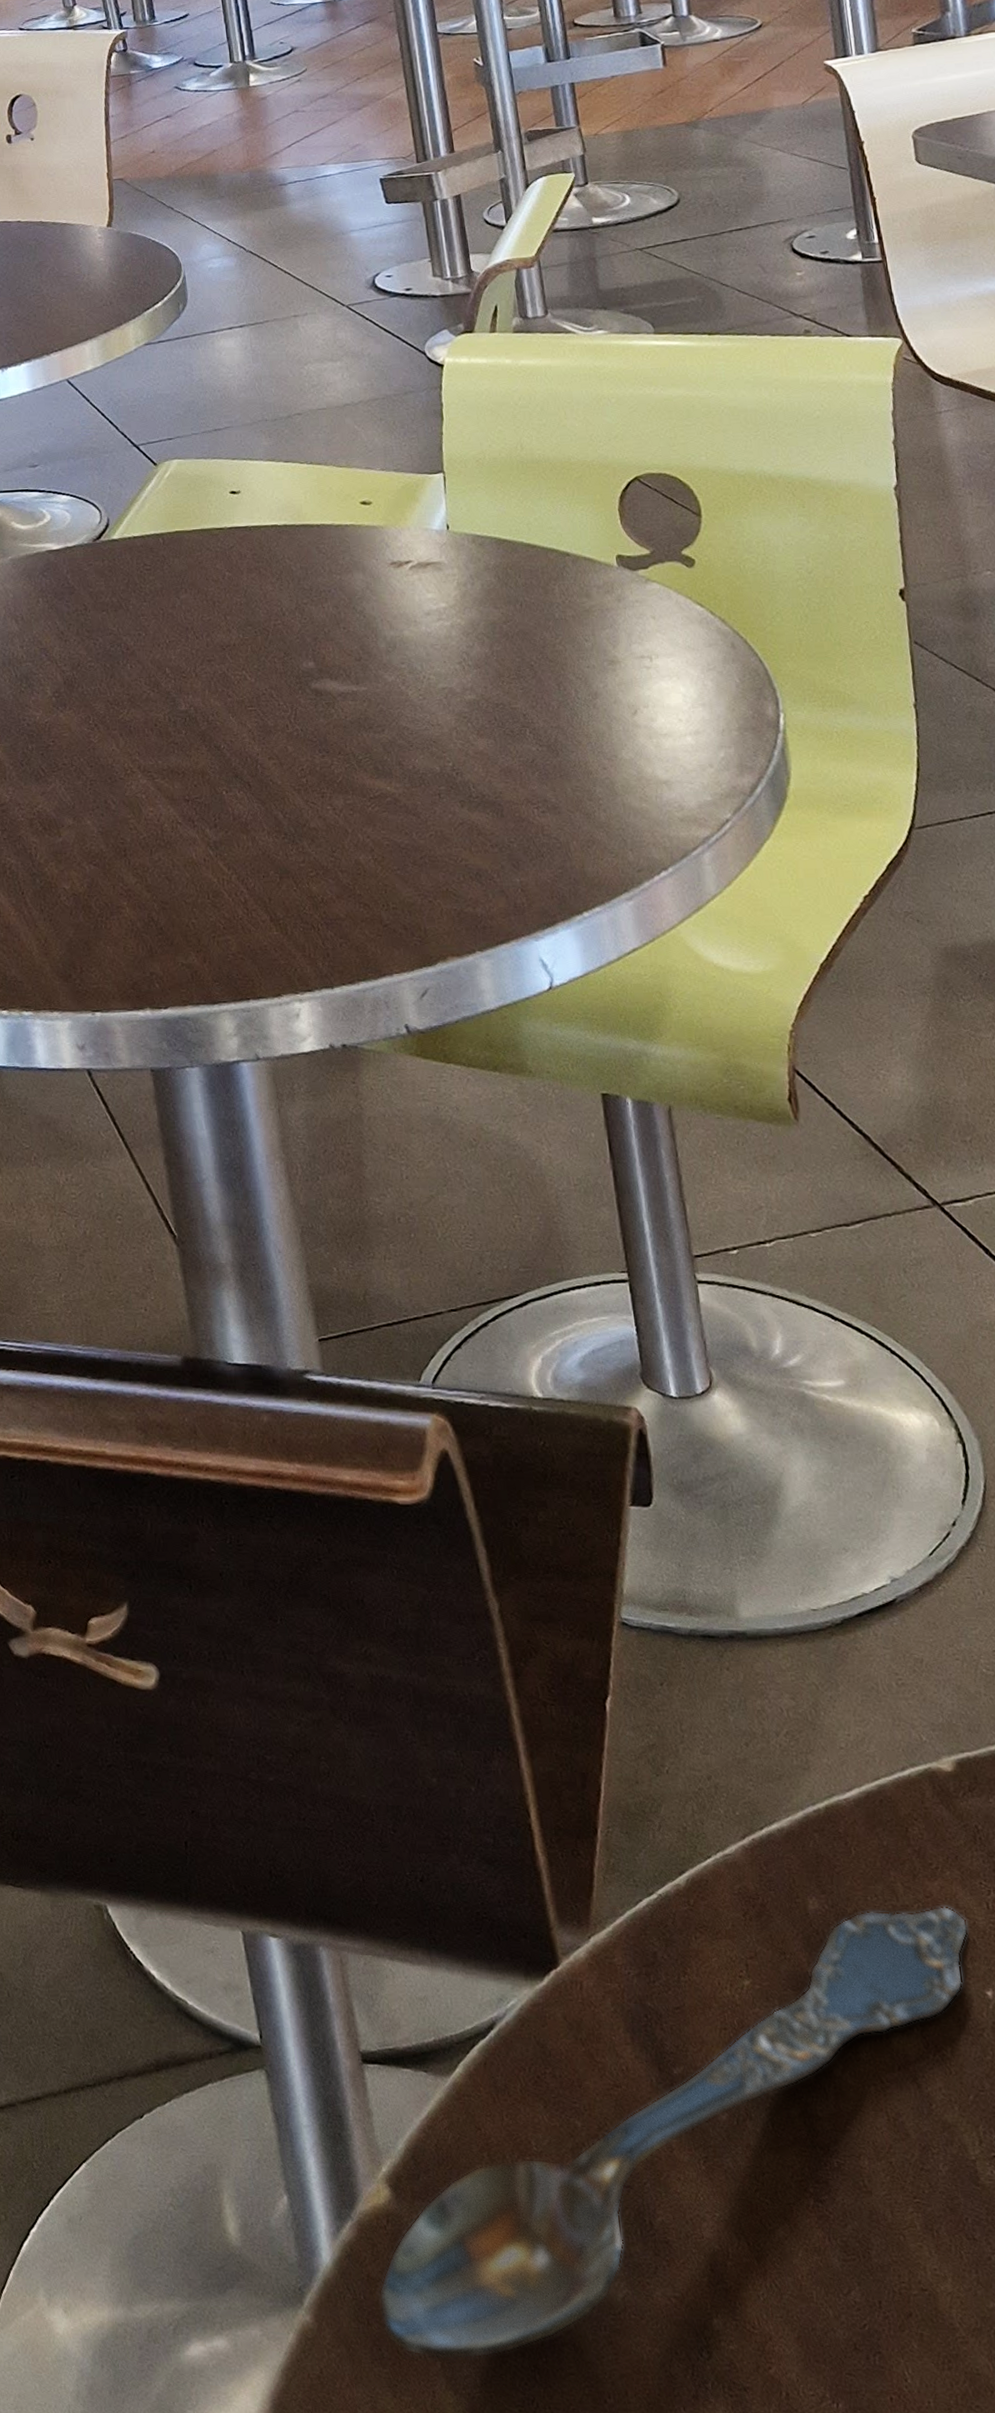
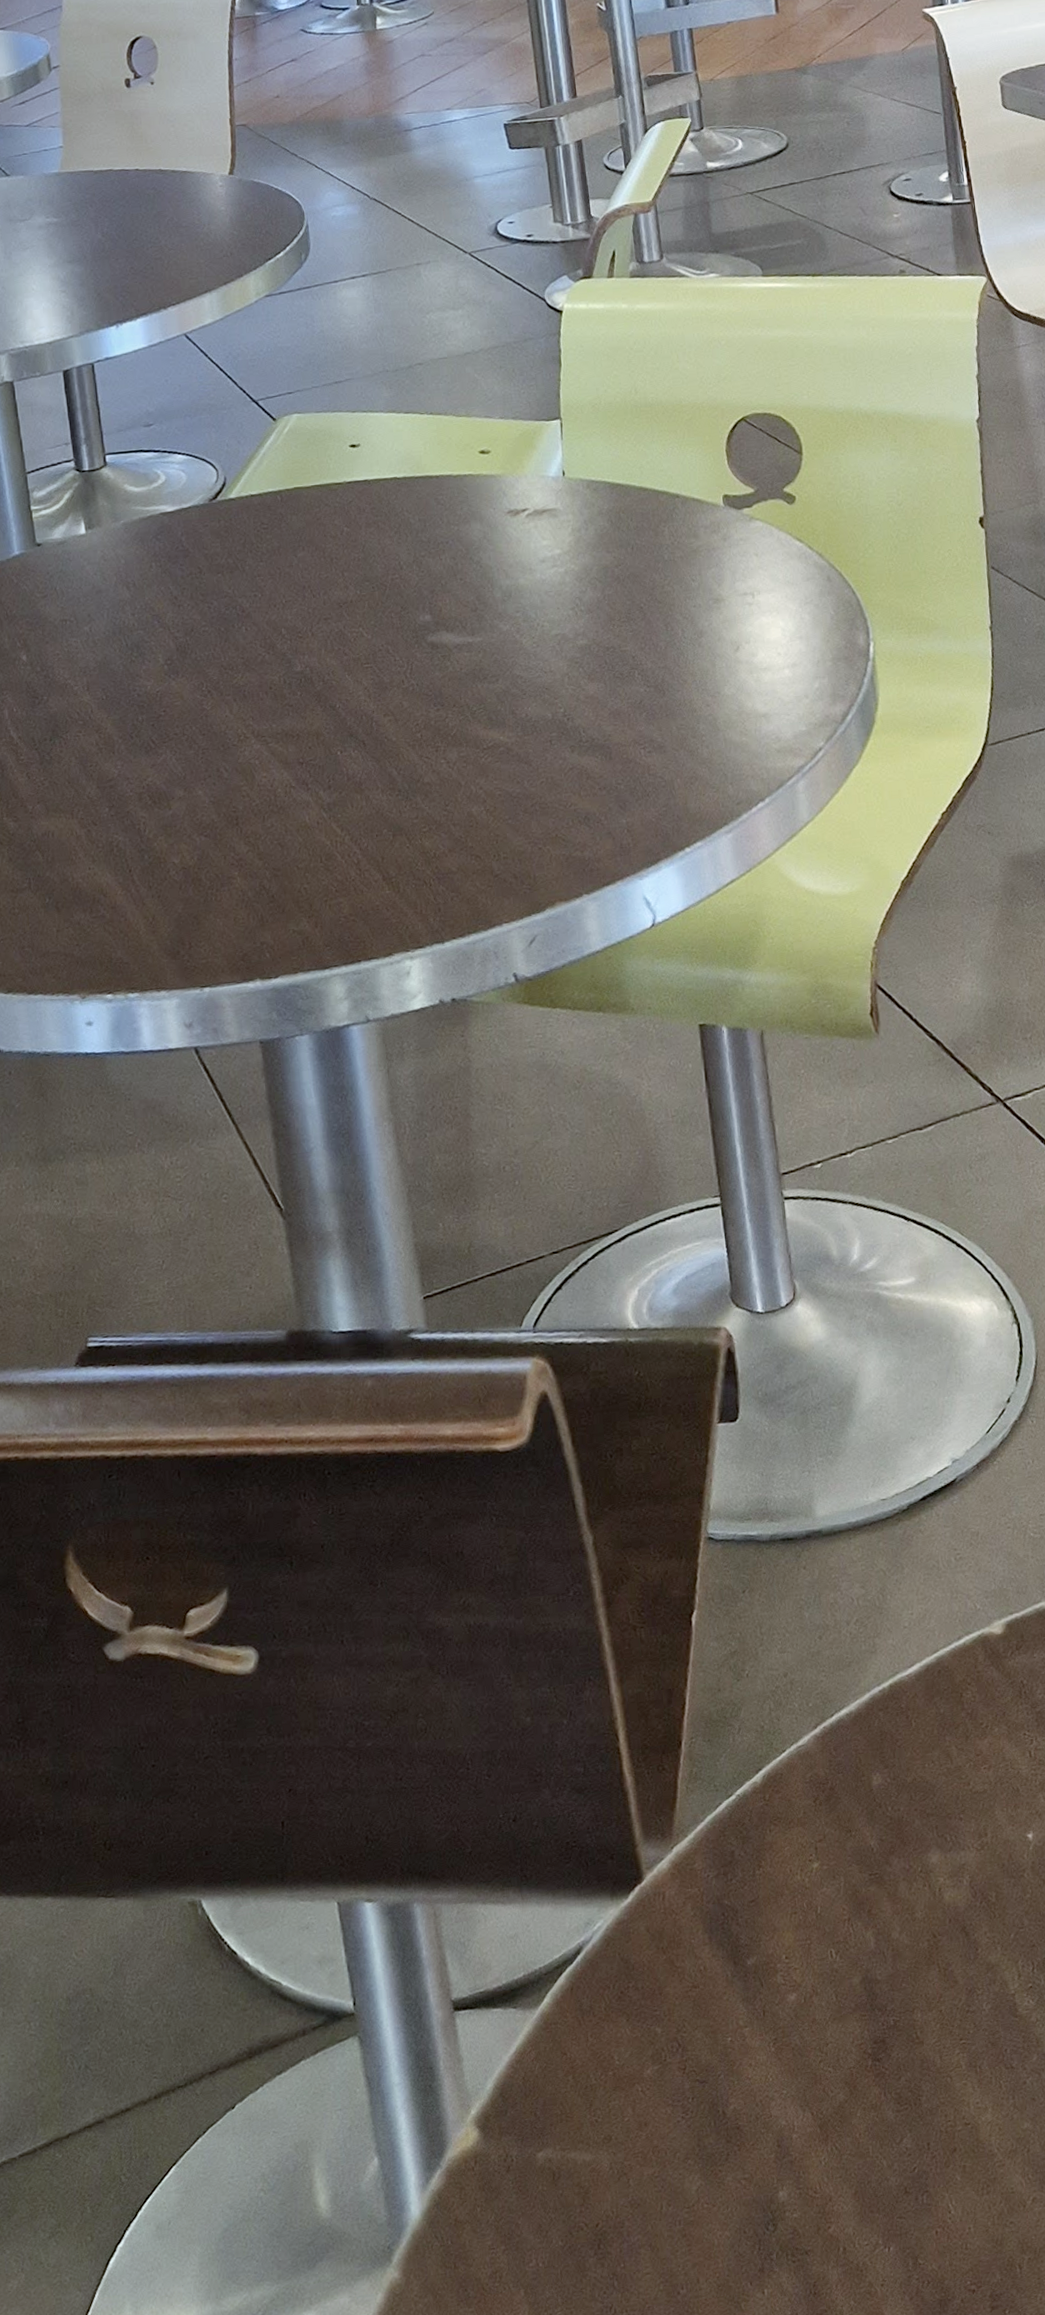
spoon: present [379,1905,969,2360] -> none [466,1760,1013,2289]

